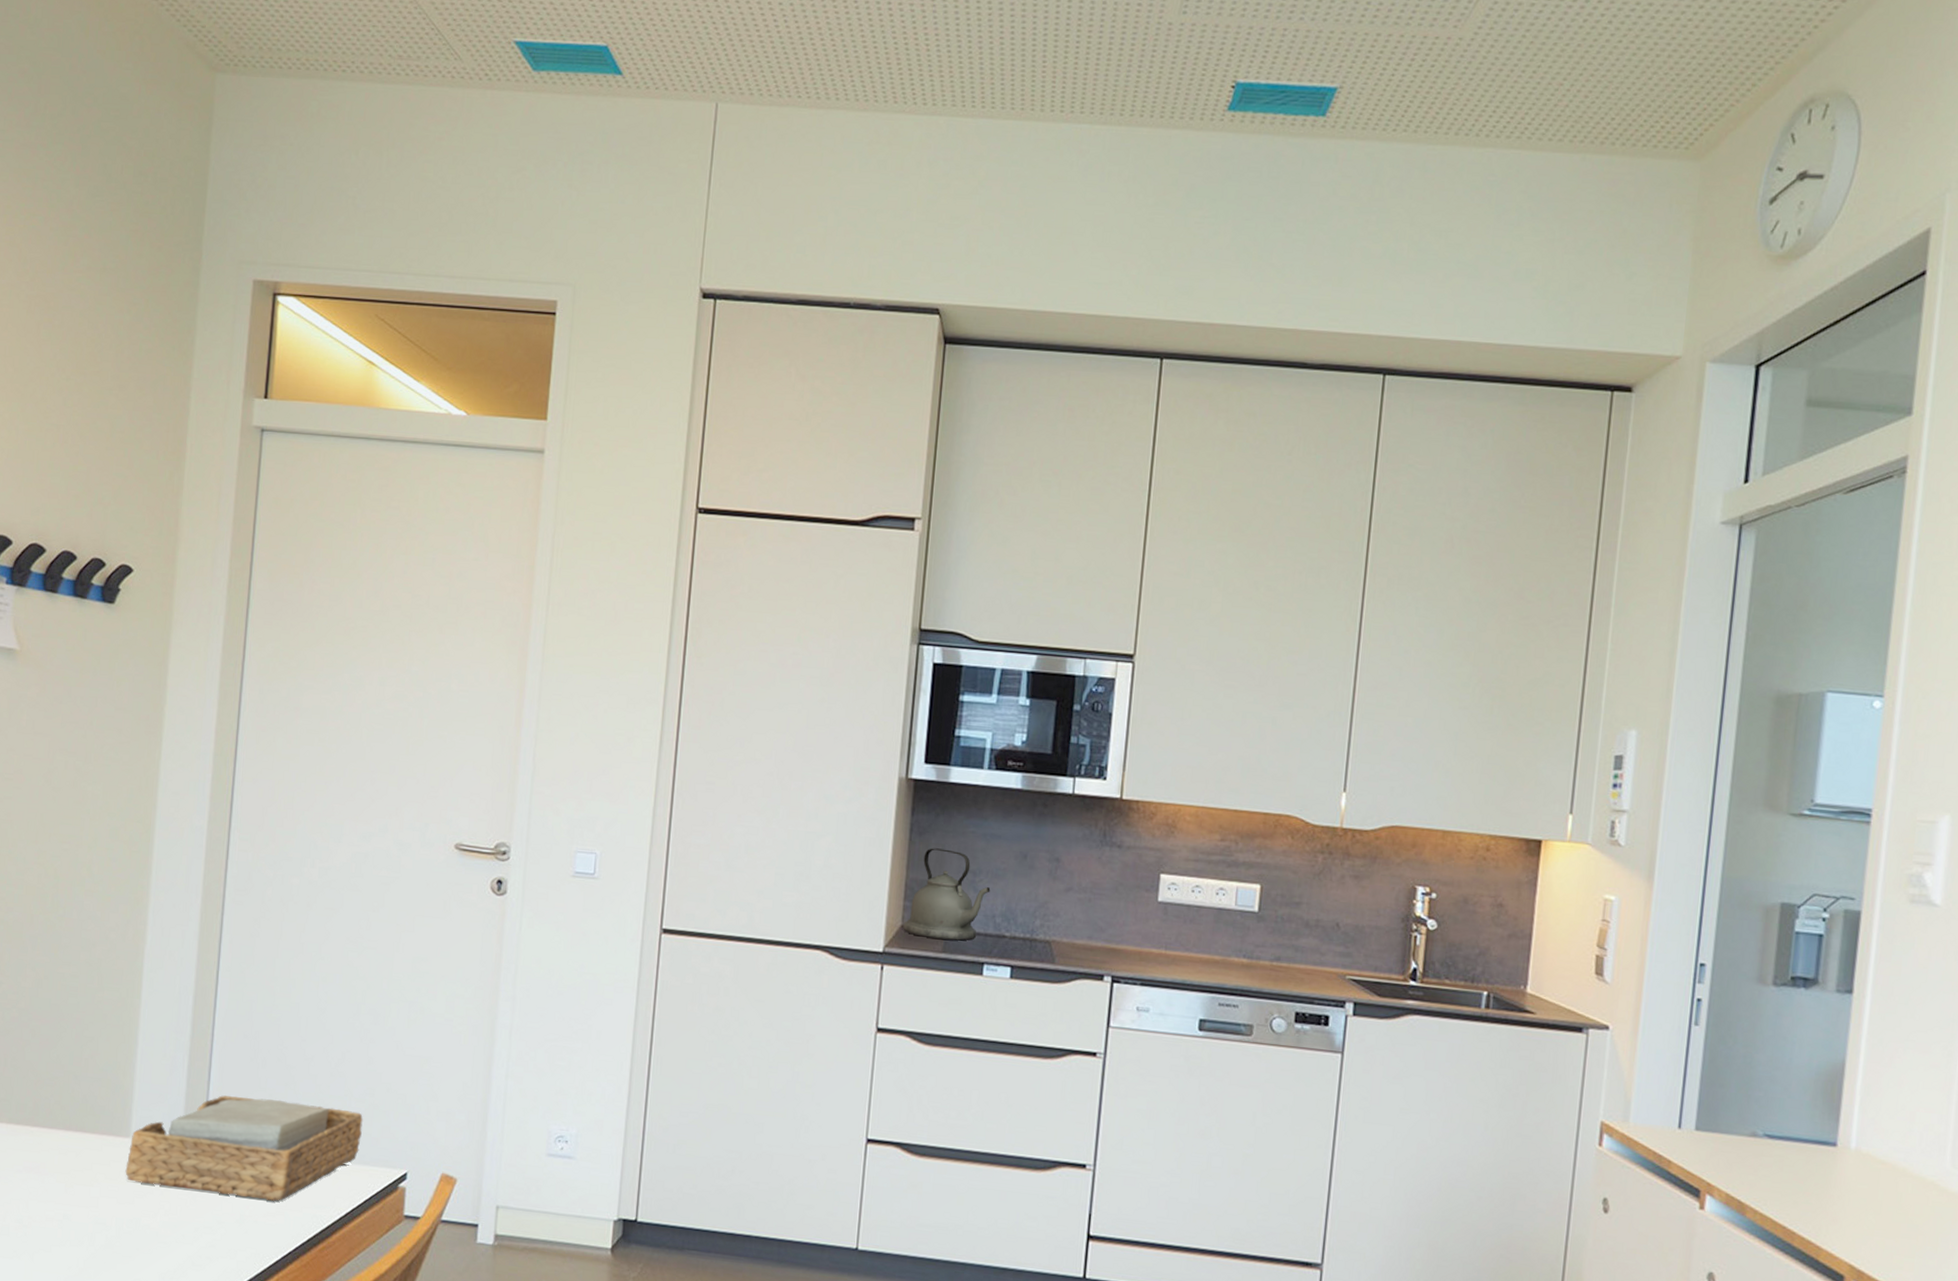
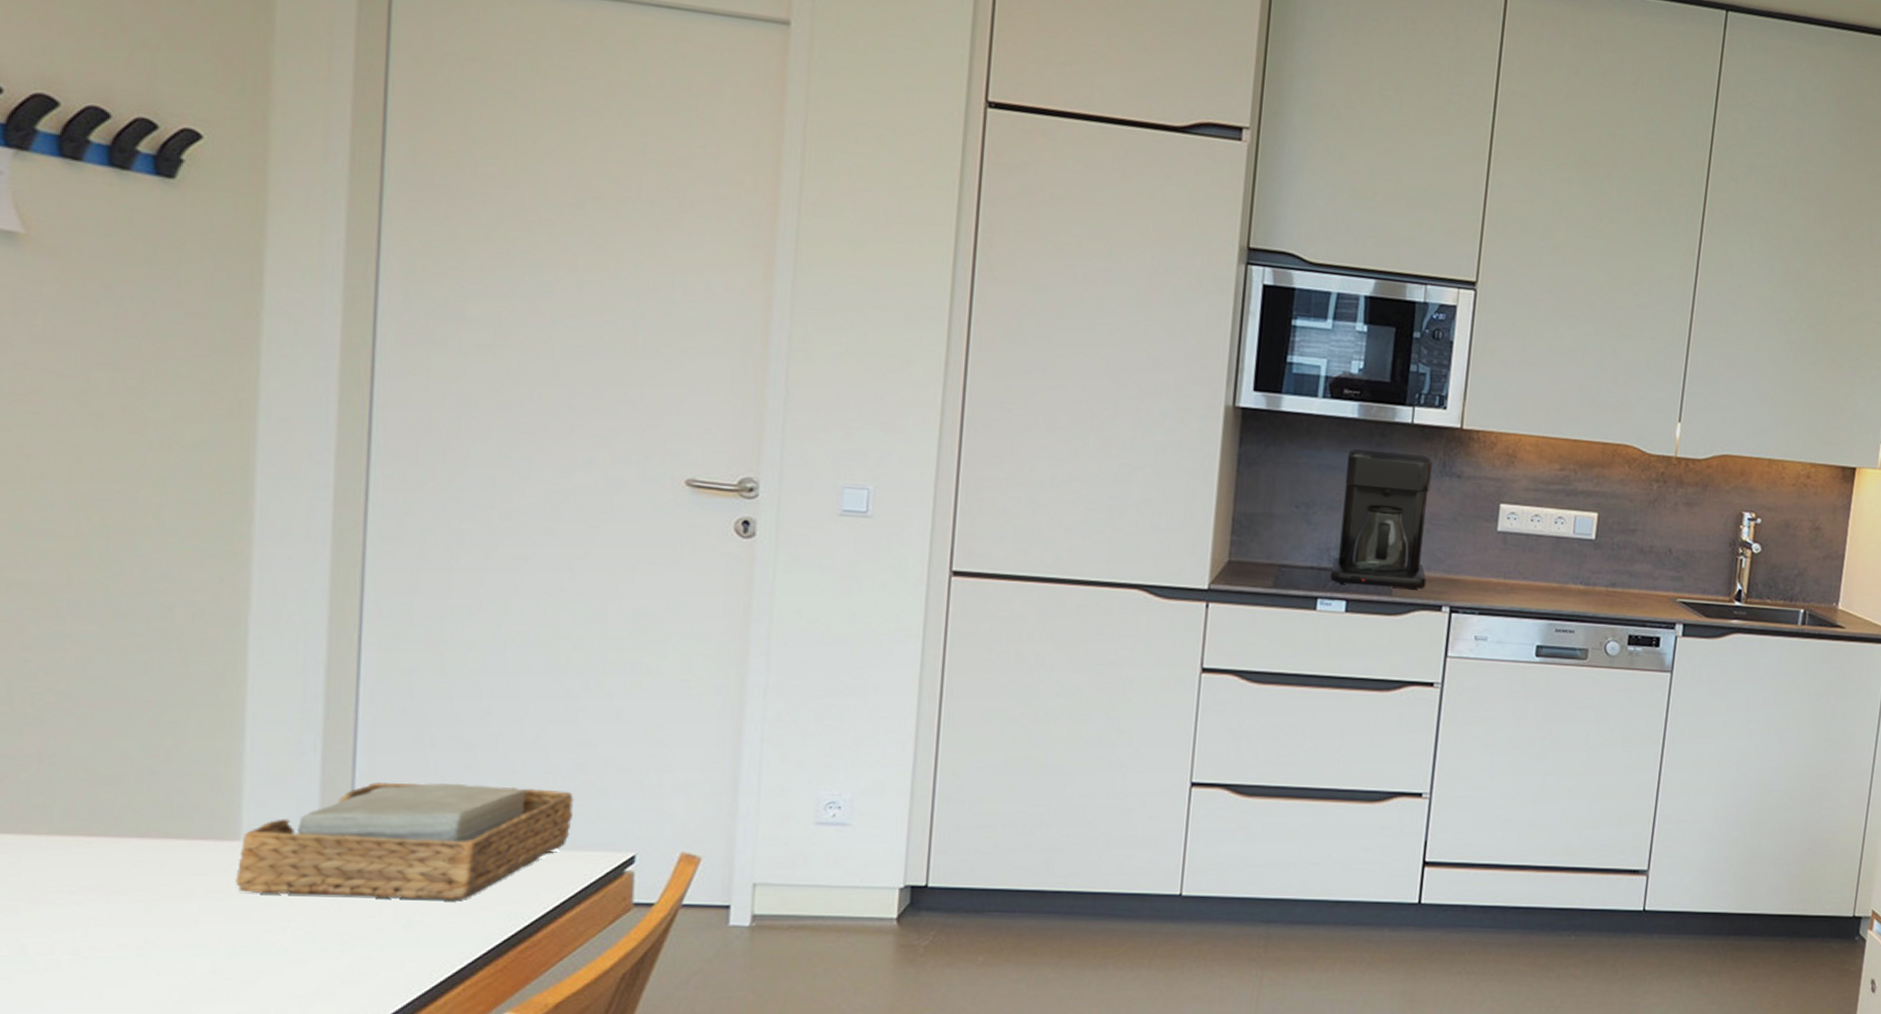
kettle: present [903,848,991,941] -> none [1230,480,1325,576]
coffee maker: none [996,818,1093,959] -> present [1330,448,1433,590]

